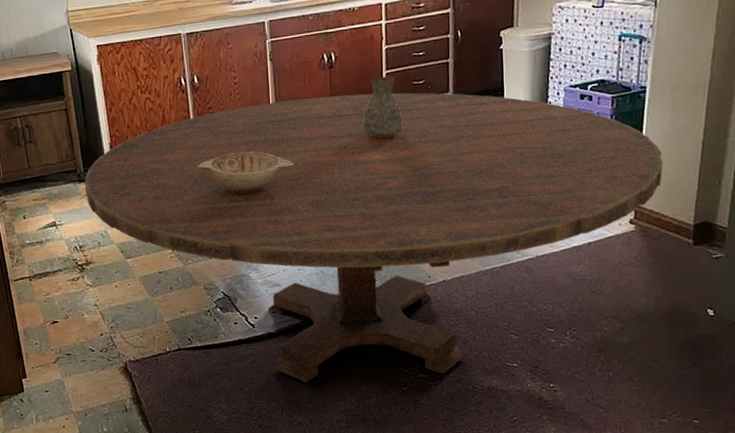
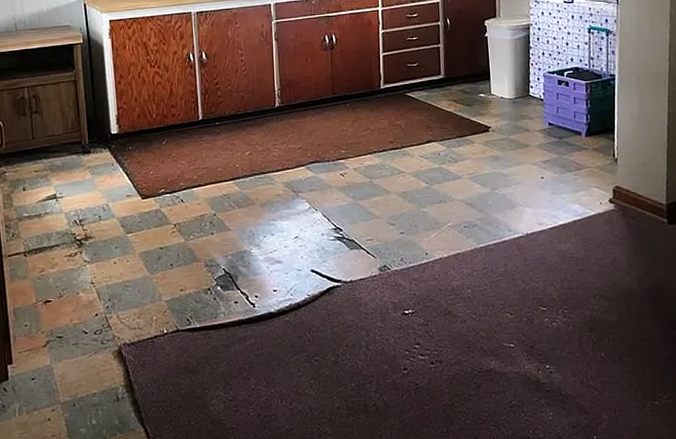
dining table: present [84,92,663,383] -> none [88,74,635,366]
decorative bowl: present [196,151,294,193] -> none [202,126,297,168]
decorative vase: present [363,75,403,138] -> none [362,57,399,116]

